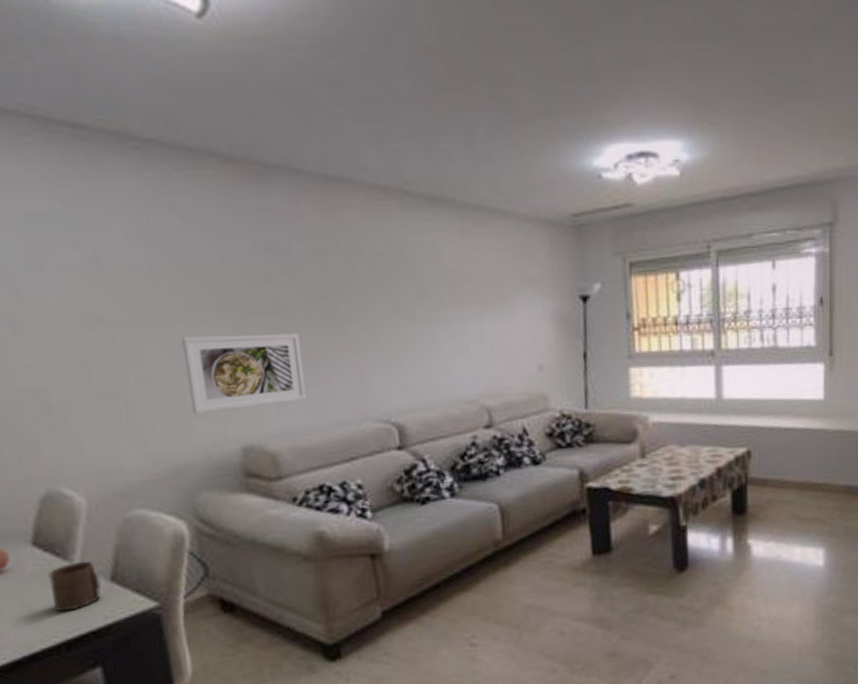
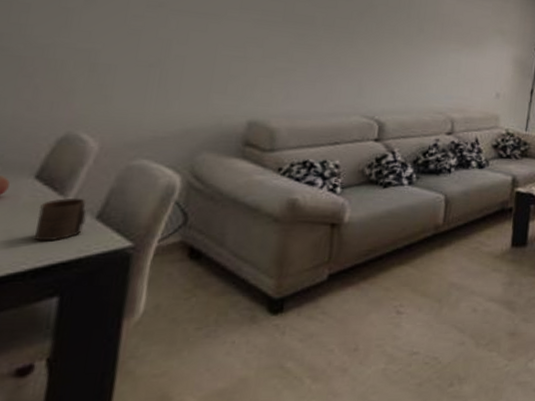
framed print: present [182,333,307,415] -> none [216,29,319,93]

